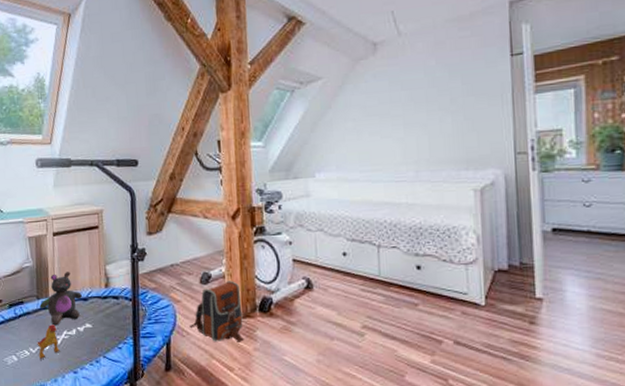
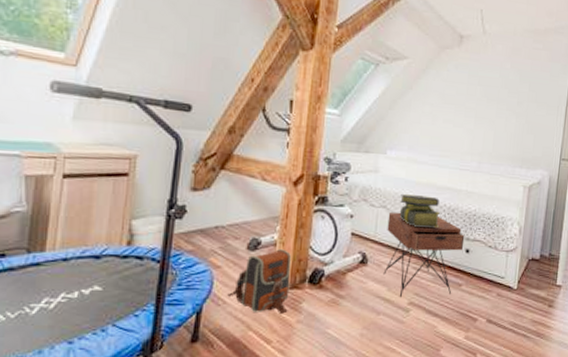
toy dinosaur: present [37,324,61,360] -> none [18,284,53,327]
stuffed bear: present [40,272,83,326] -> none [30,223,95,286]
nightstand: none [326,234,414,321] -> present [383,212,465,297]
stack of books: none [336,214,382,248] -> present [399,194,441,228]

